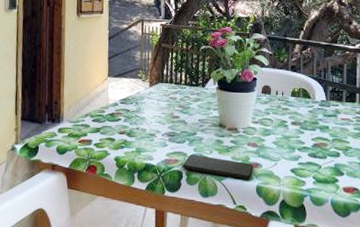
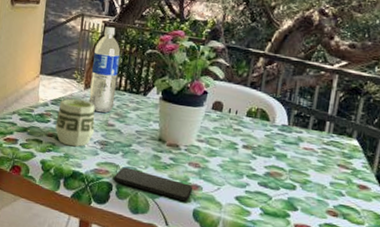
cup: none [125,97,162,141] -> present [55,98,95,147]
water bottle: none [154,28,179,107] -> present [88,26,121,113]

